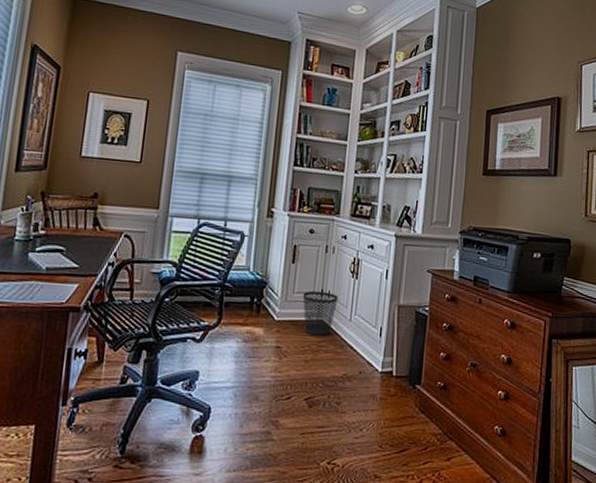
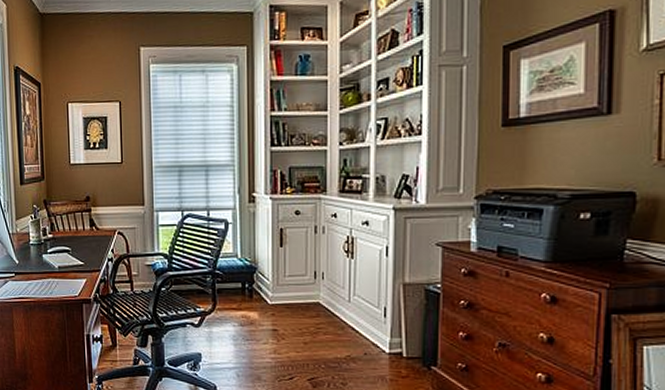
wastebasket: present [302,291,338,336] -> none [295,274,333,318]

